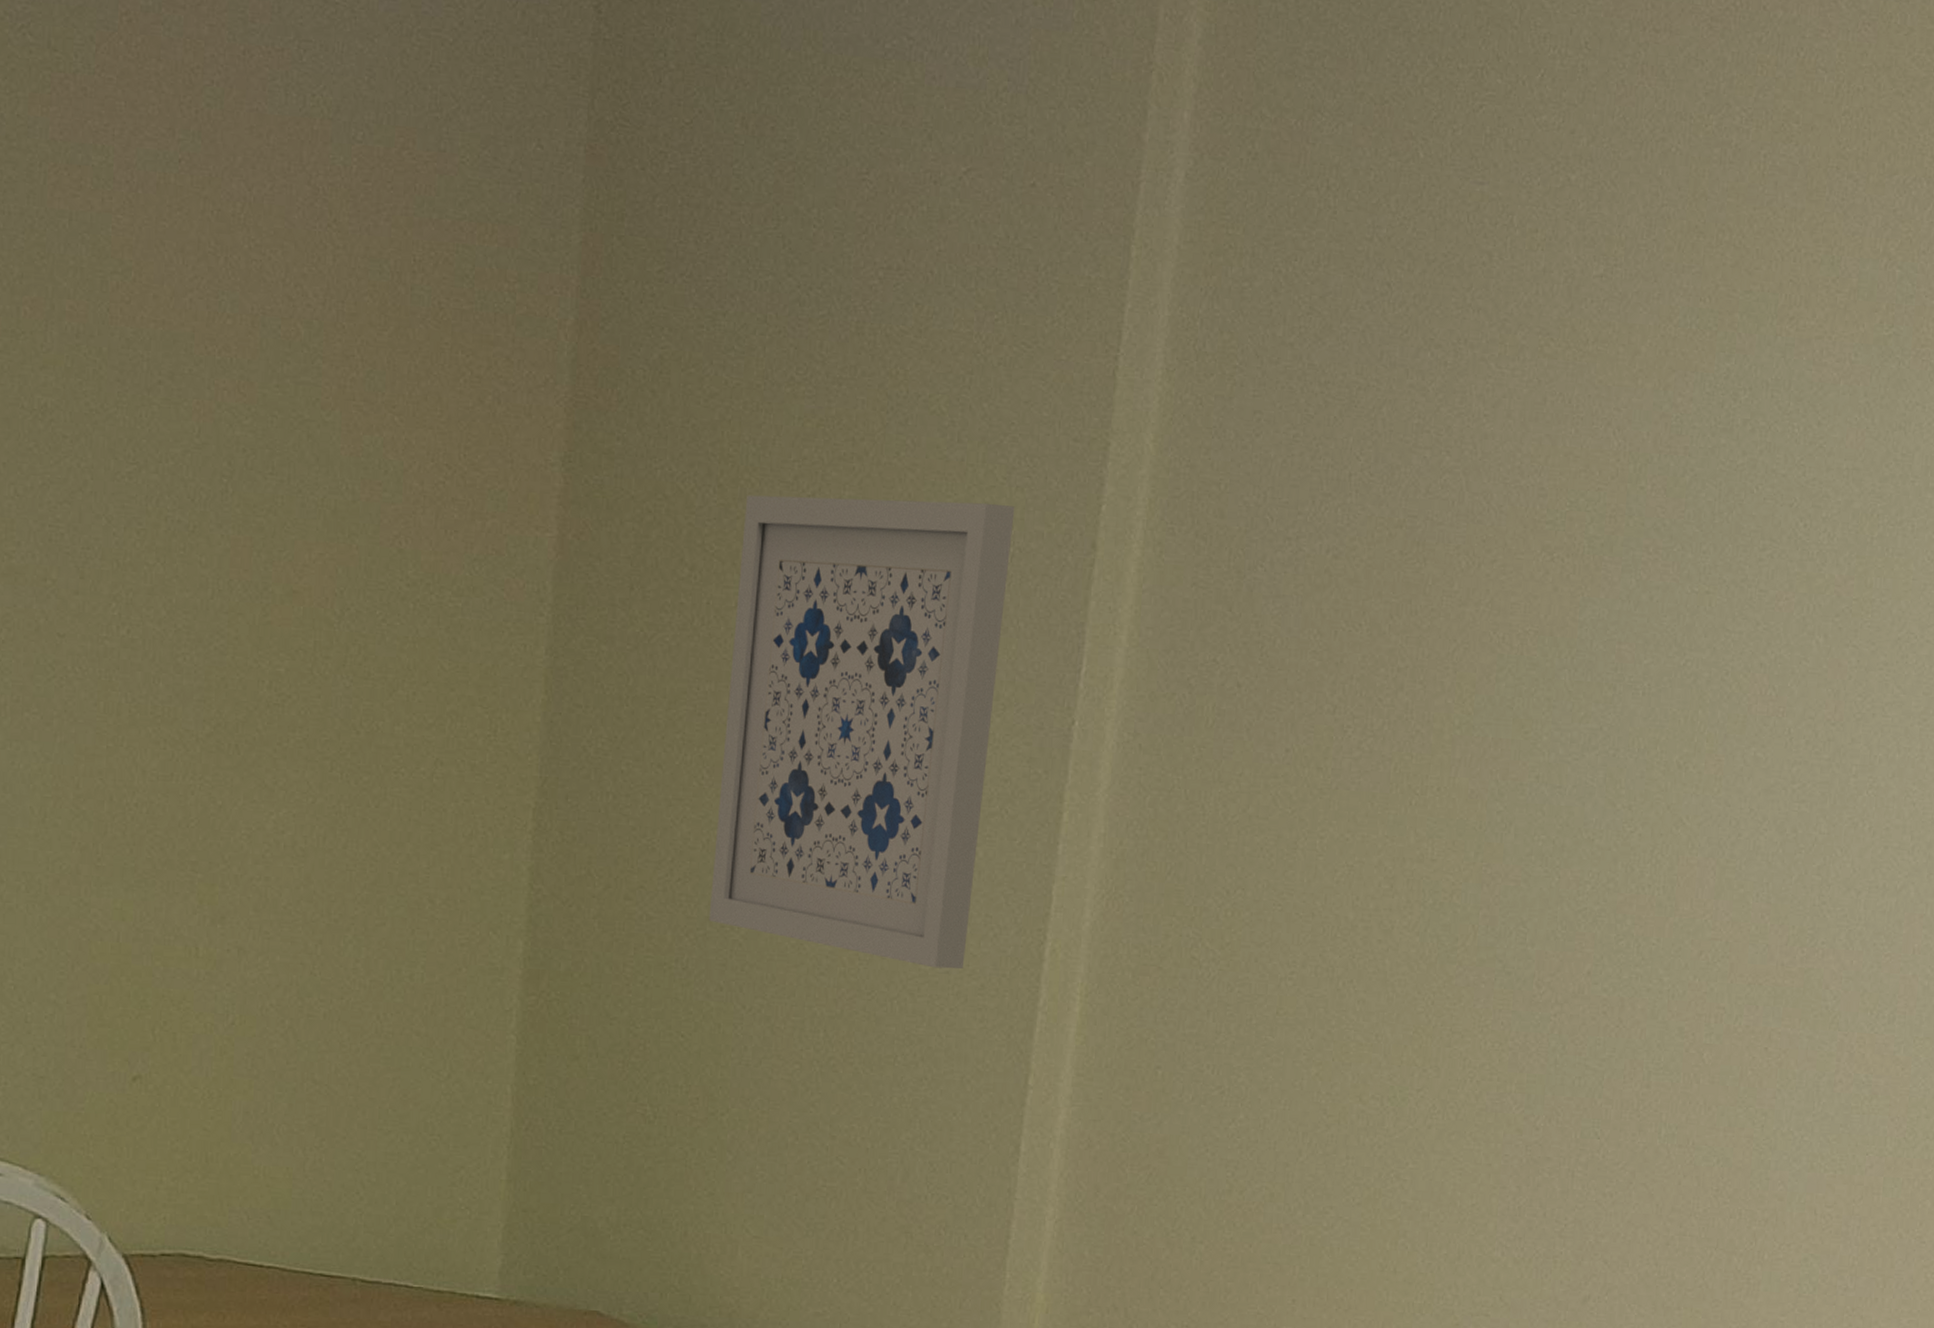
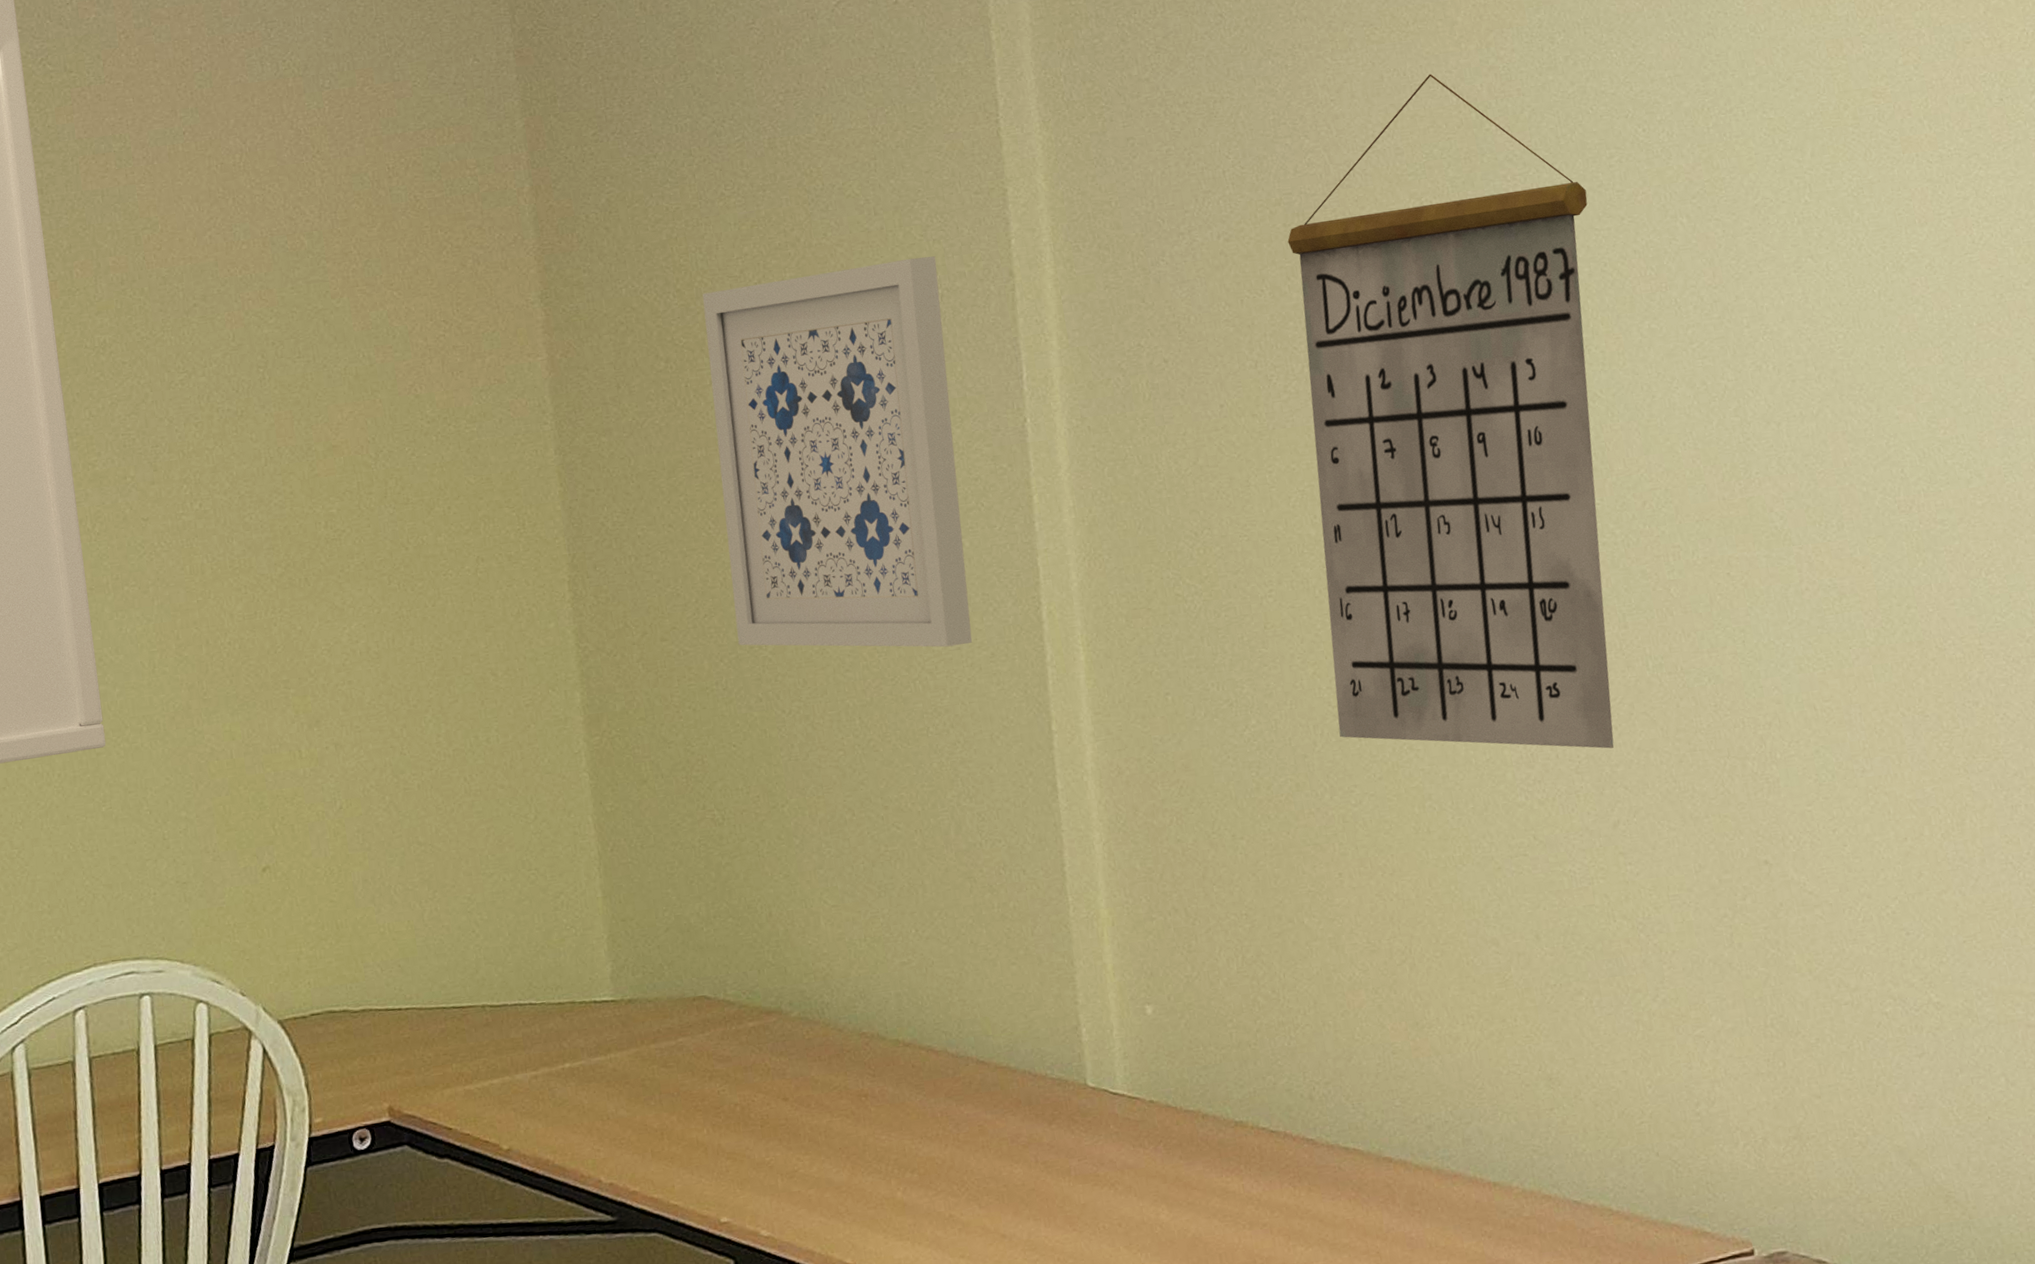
calendar: none [1328,407,1728,1216] -> present [1287,74,1615,749]

